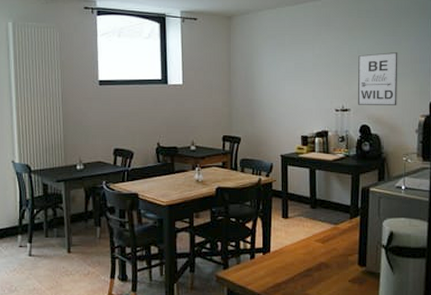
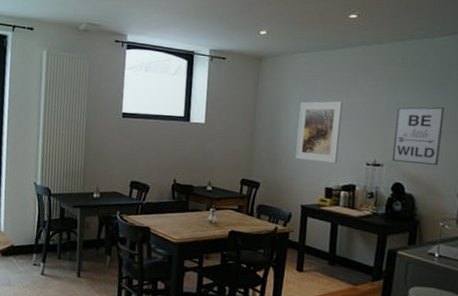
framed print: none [271,52,310,113] -> present [295,101,343,164]

